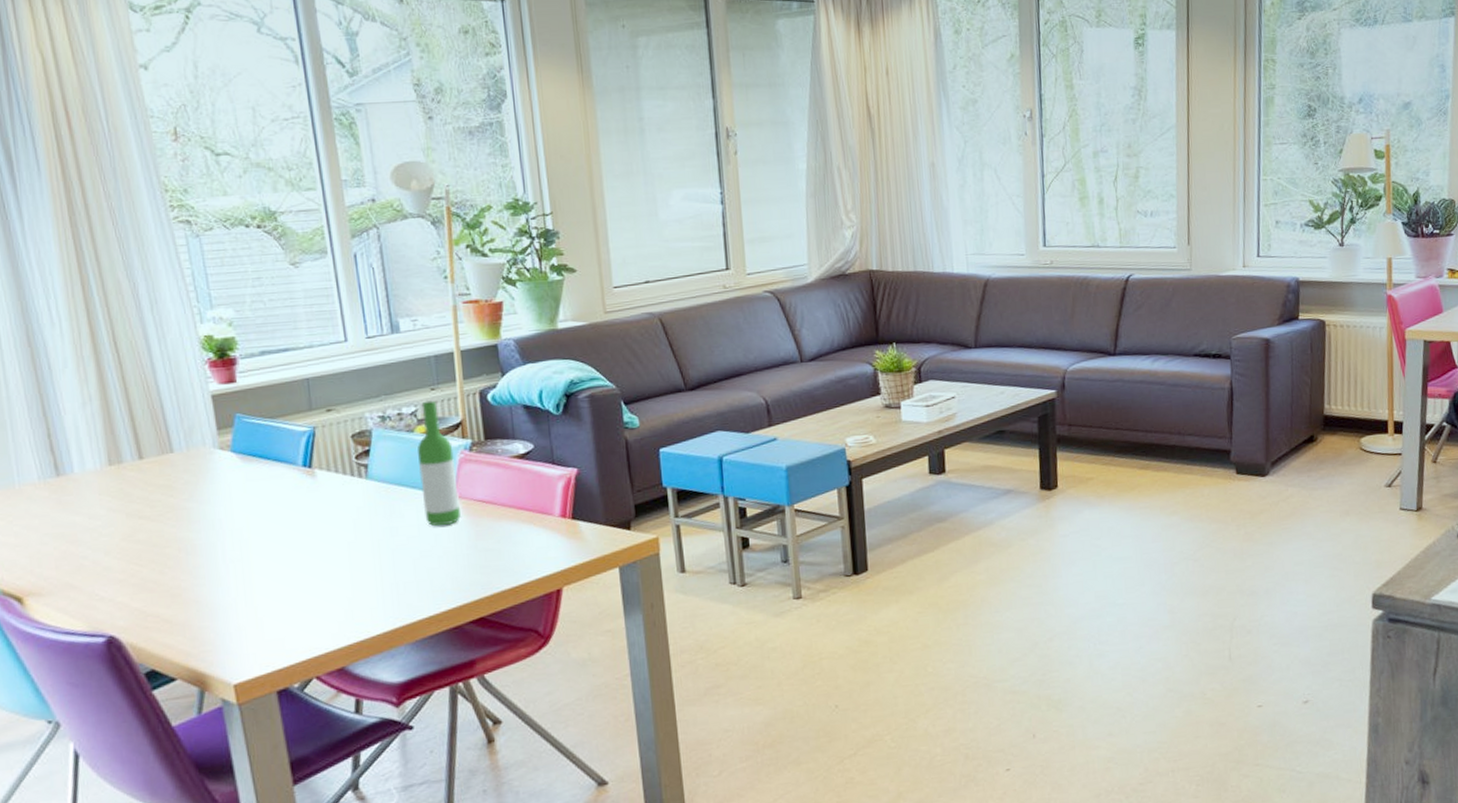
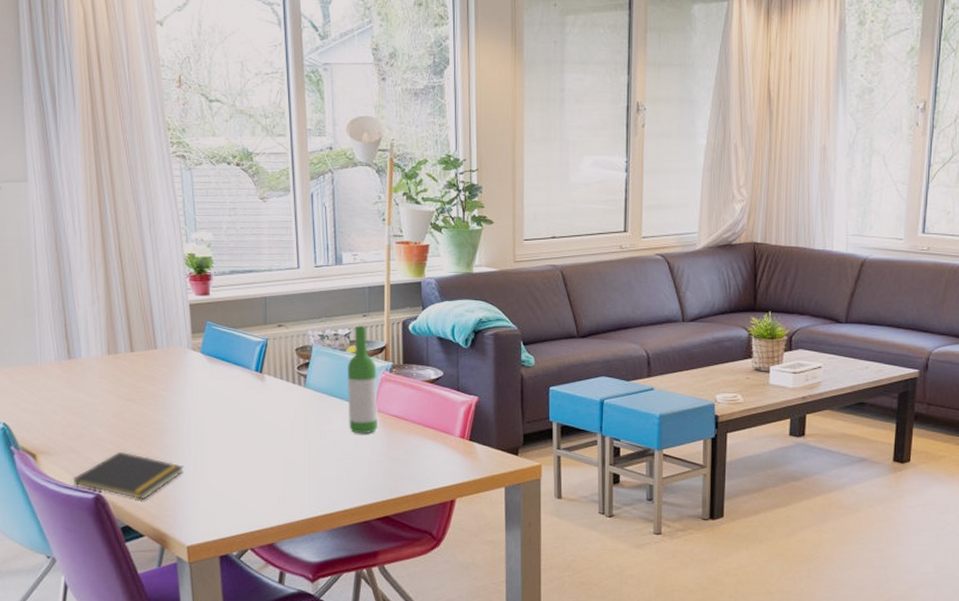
notepad: none [74,580,222,637] -> present [73,451,184,500]

